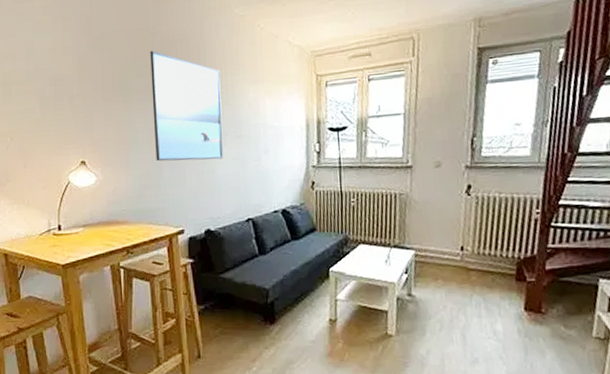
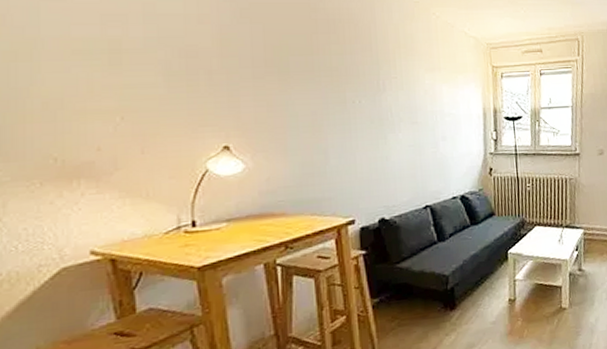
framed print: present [150,50,223,162] -> none [312,28,398,148]

